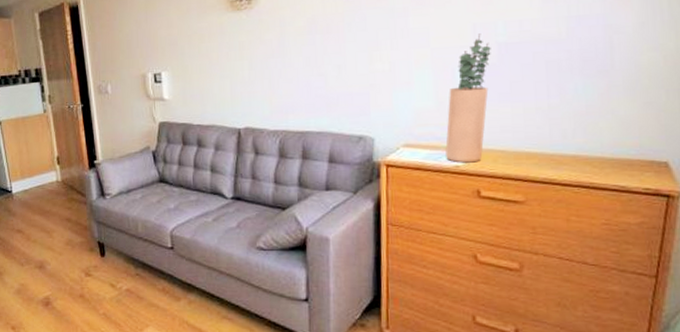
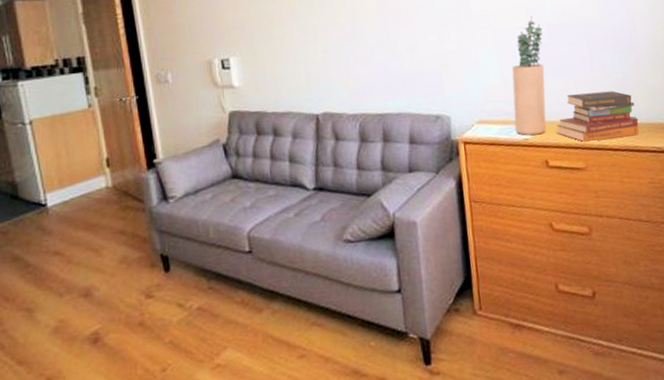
books: none [494,120,600,175] -> present [556,91,640,143]

